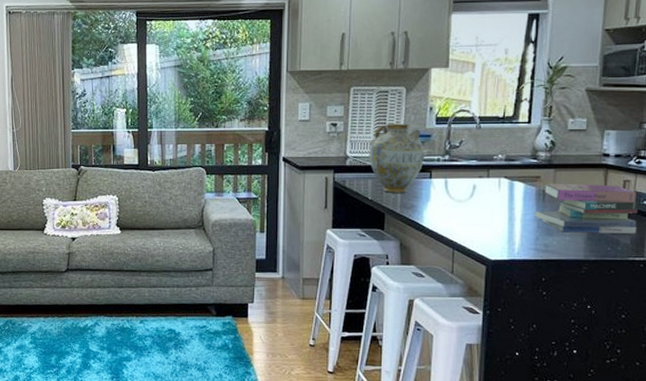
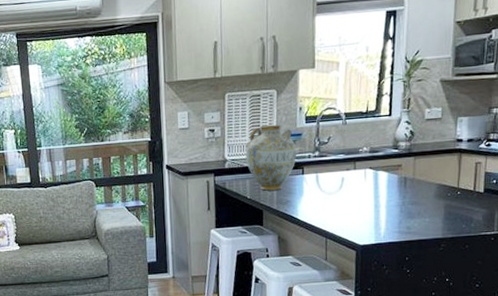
books: present [534,183,638,234] -> none [397,167,488,214]

